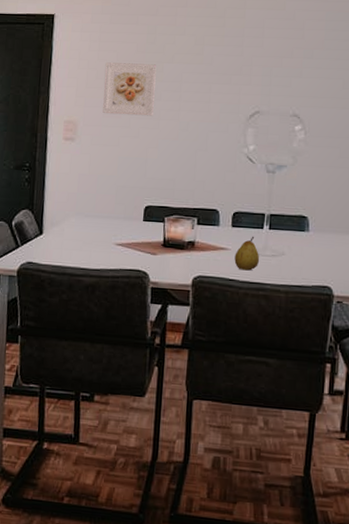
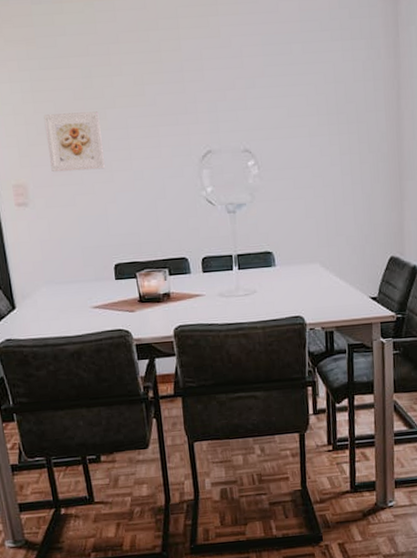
fruit: present [234,236,260,271] -> none [210,278,234,314]

